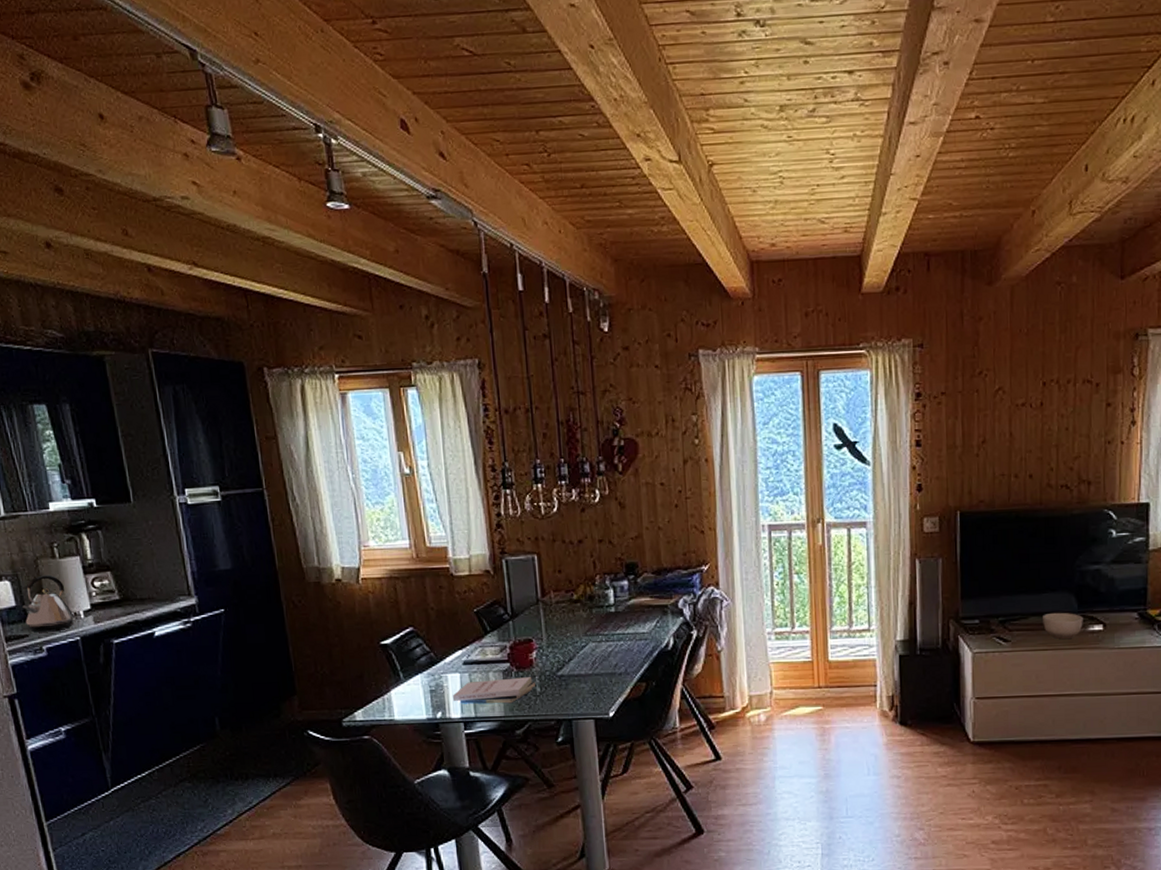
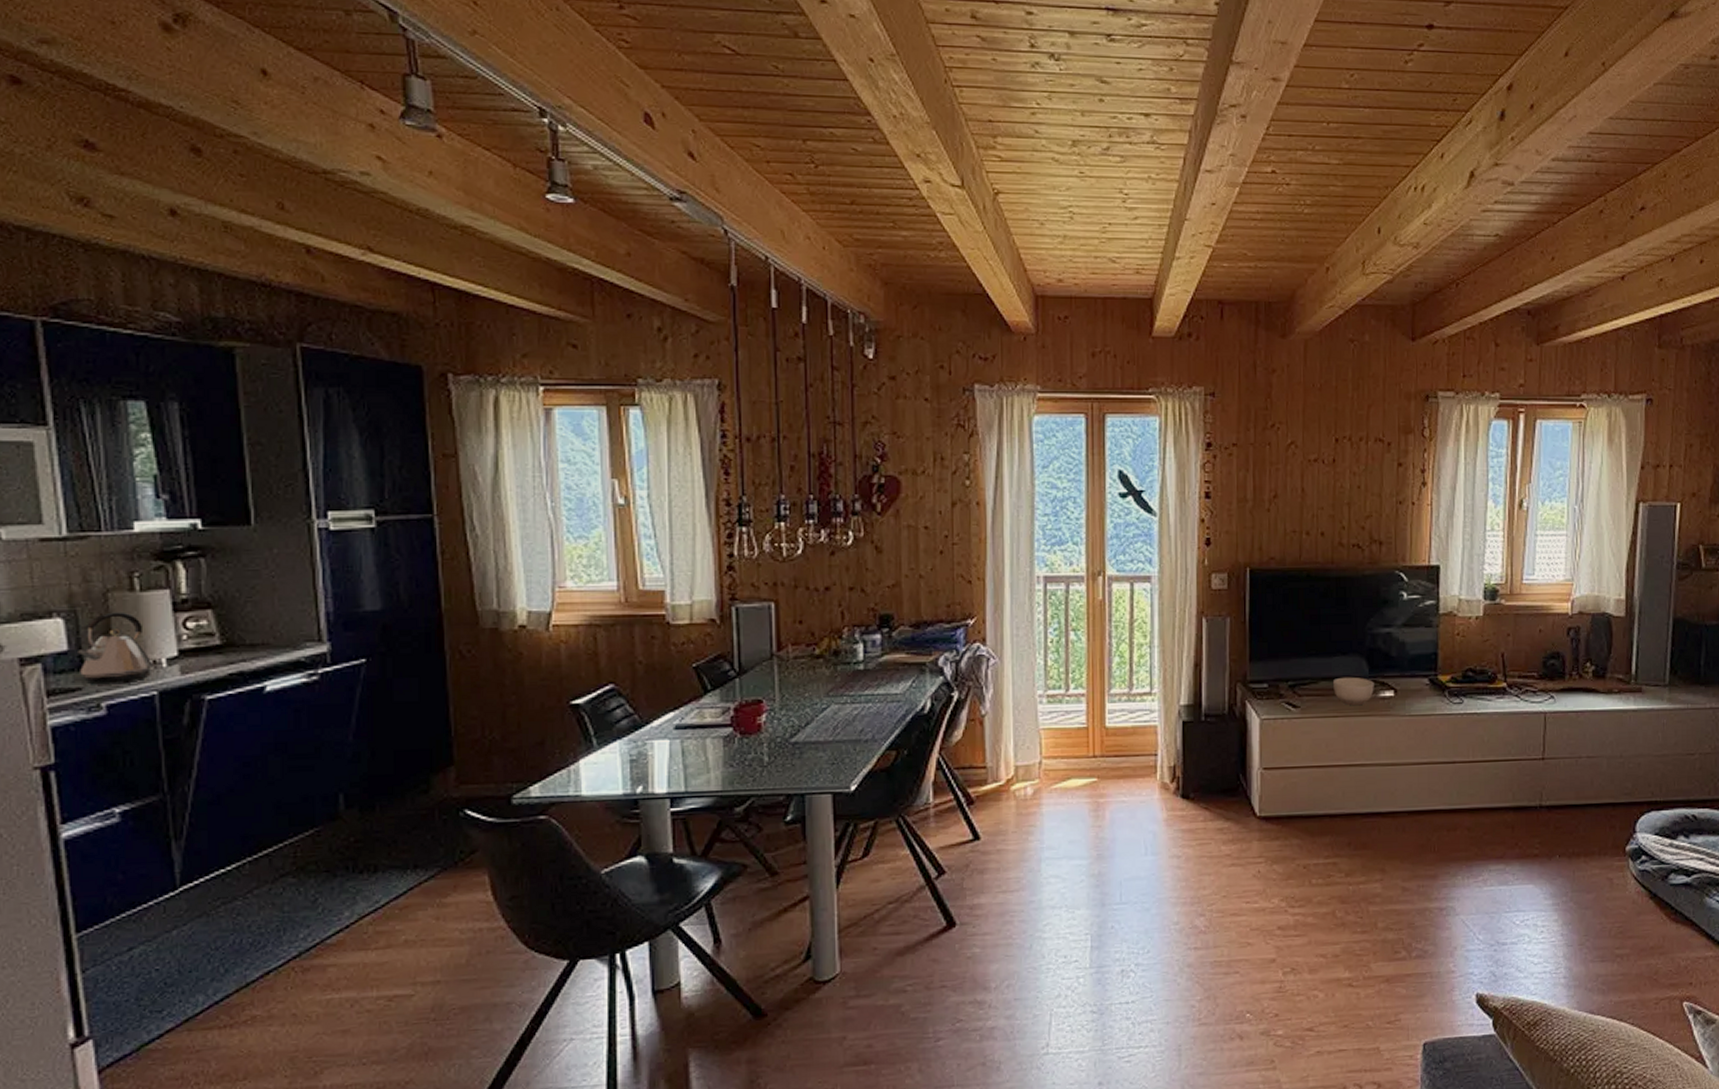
books: present [452,677,535,704] -> none [657,744,763,777]

